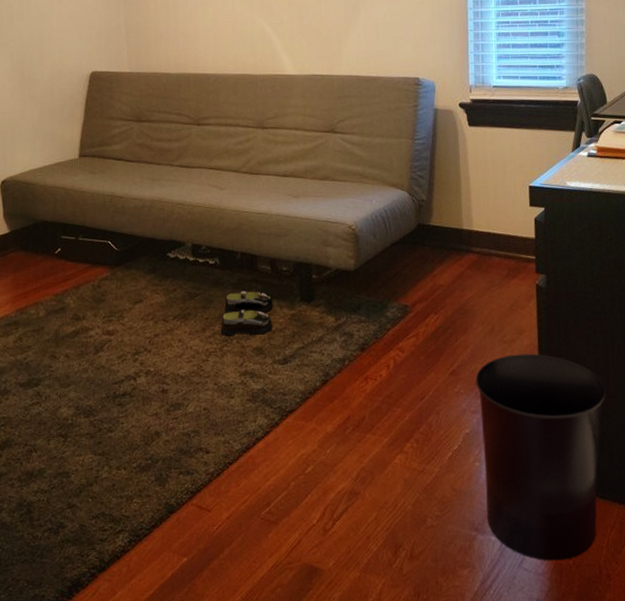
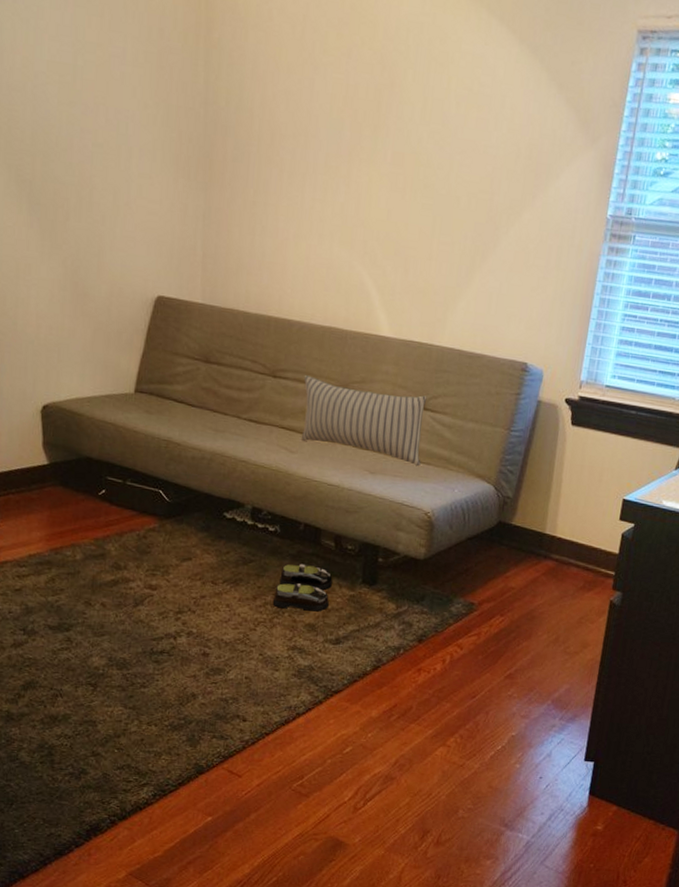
pillow: none [224,118,338,185] -> present [302,374,427,467]
waste bin: present [475,353,606,561] -> none [518,666,659,863]

